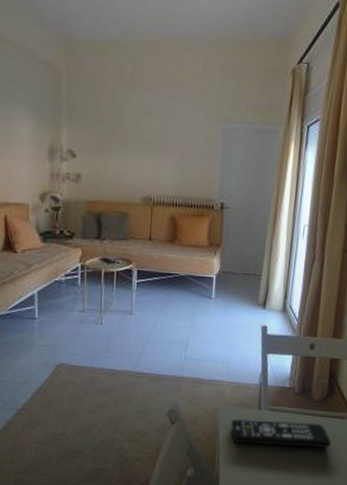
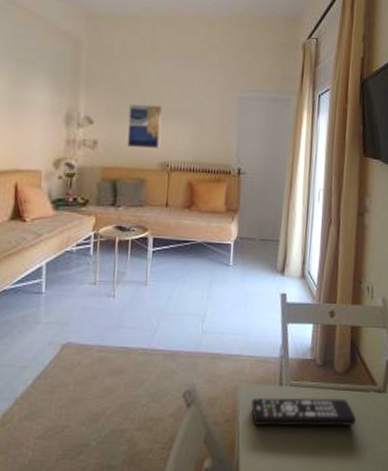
wall art: none [110,137,144,182] -> present [128,104,162,148]

